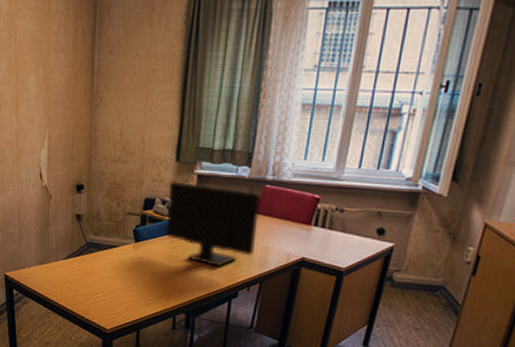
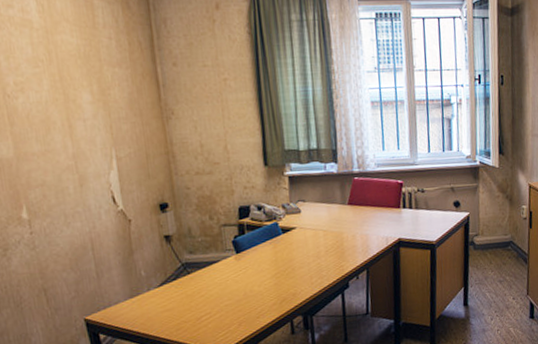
computer monitor: present [165,182,262,268] -> none [262,184,356,263]

